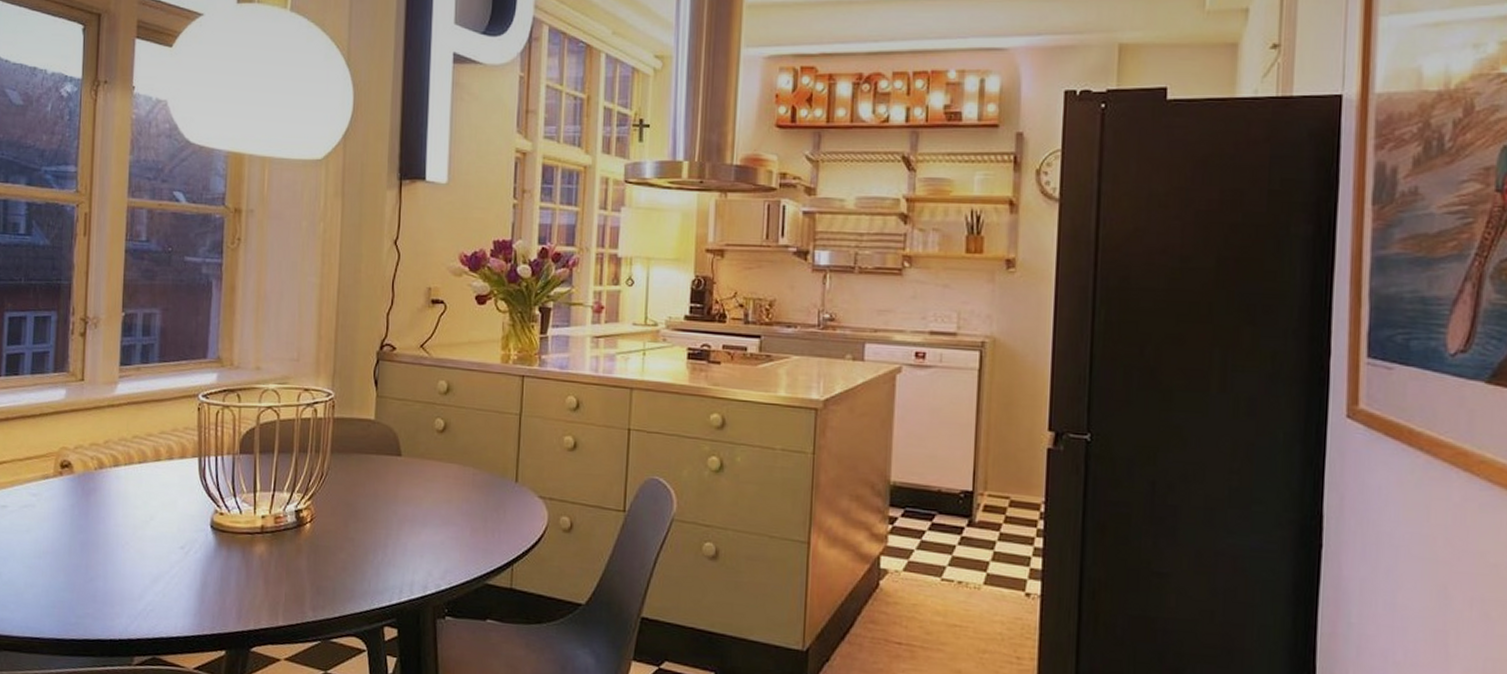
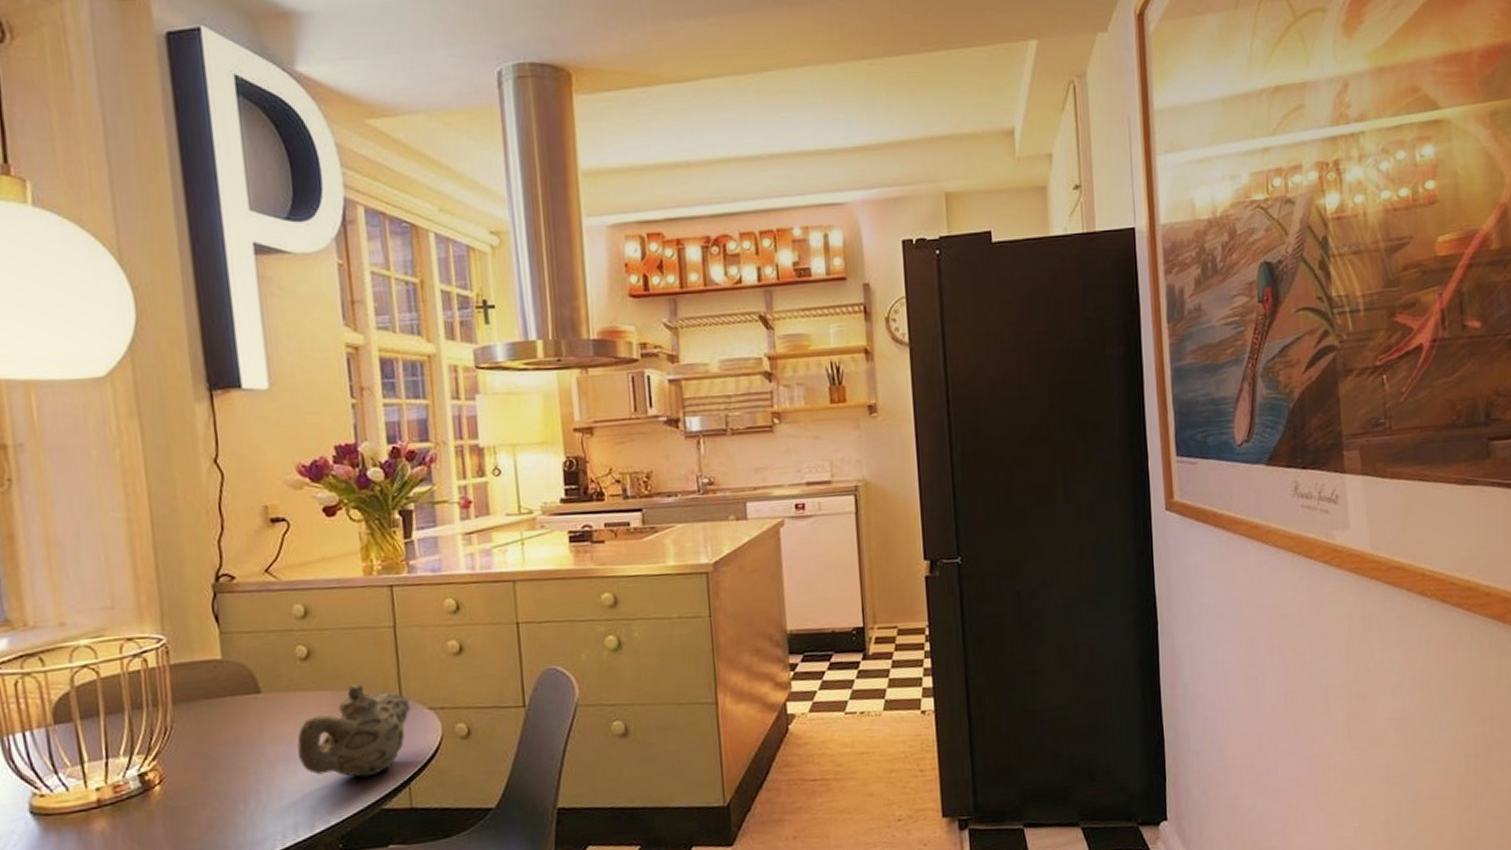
teapot: none [423,462,524,551] -> present [297,684,411,778]

